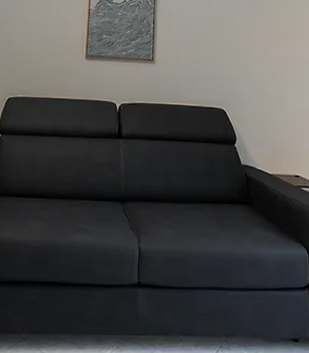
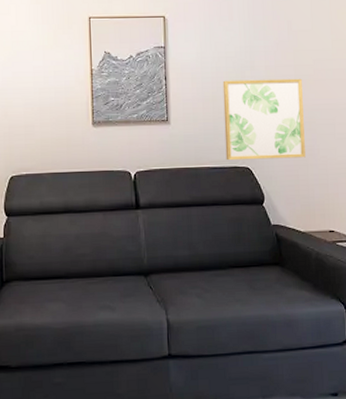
wall art: none [203,29,275,105] -> present [222,78,305,161]

